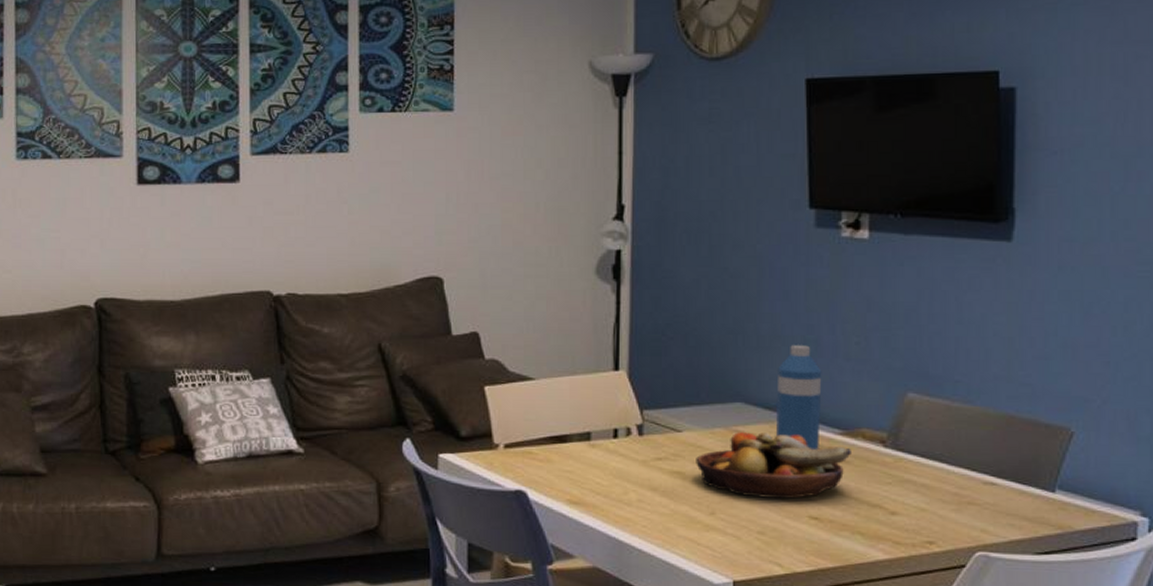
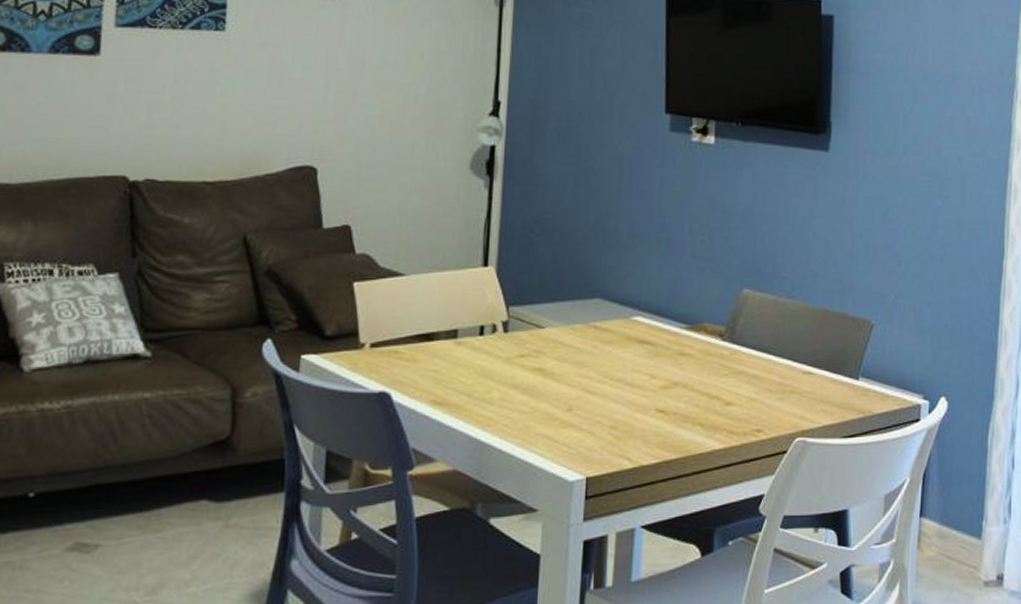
fruit bowl: present [696,432,851,500] -> none [556,328,695,394]
water bottle: present [776,345,822,449] -> none [630,243,672,344]

